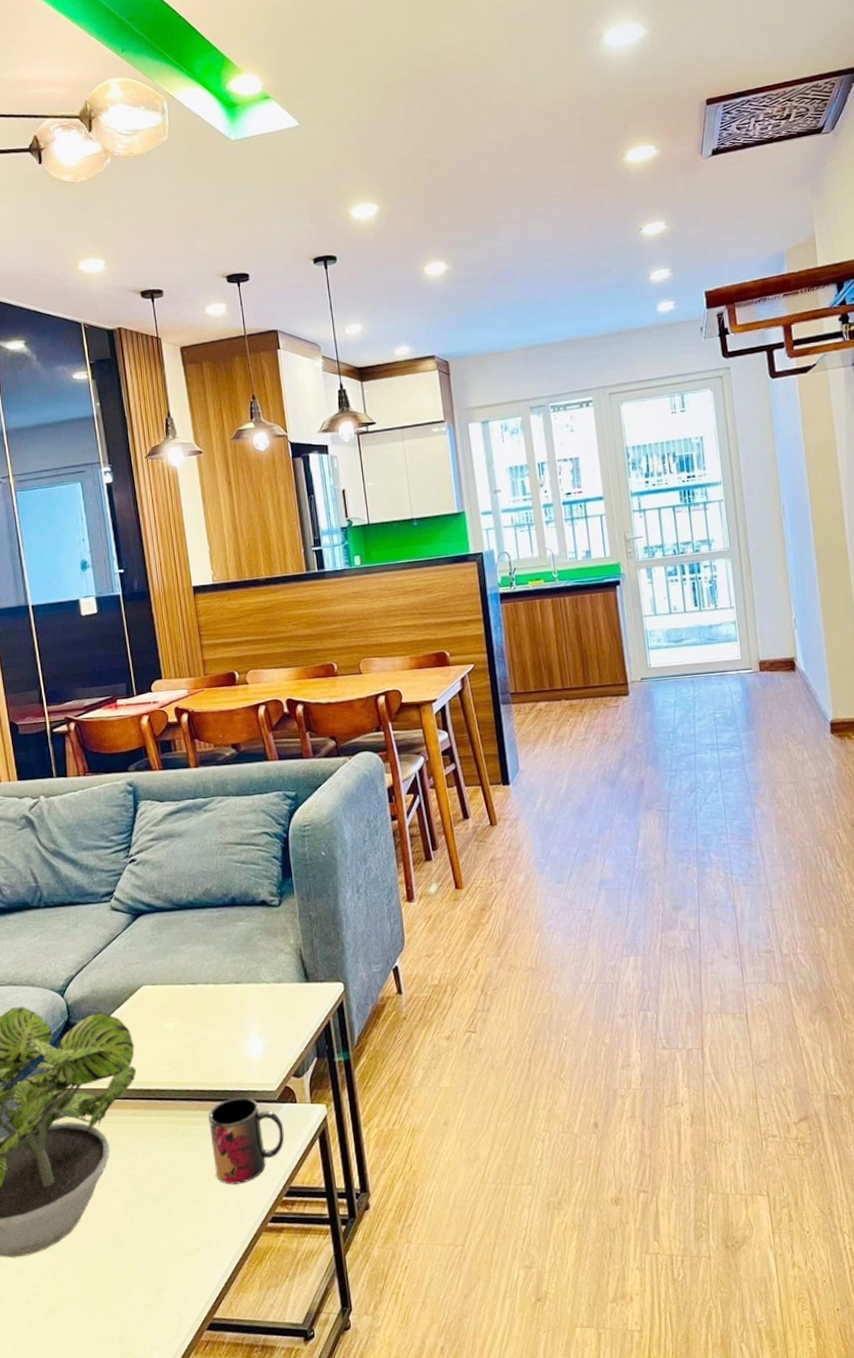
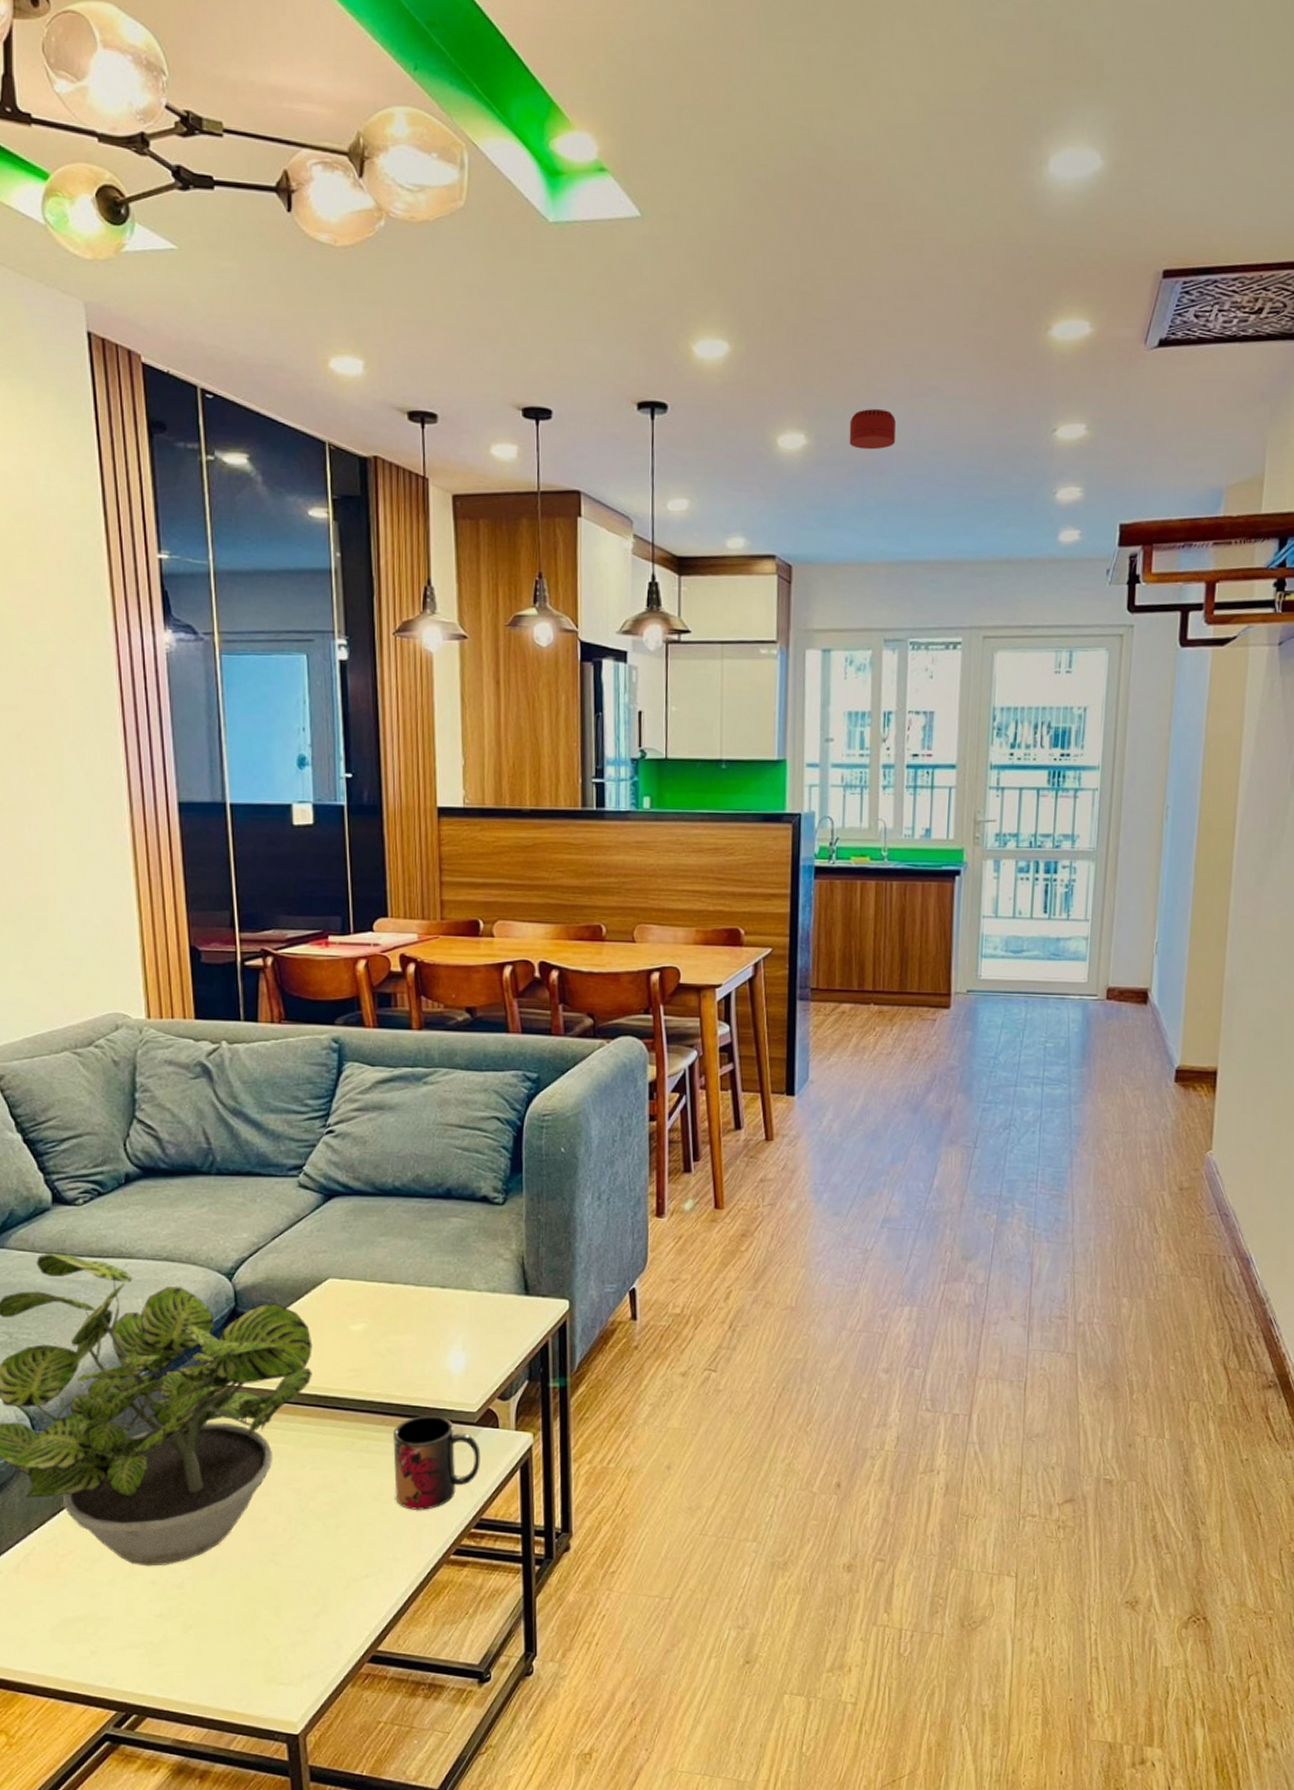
smoke detector: none [478,235,517,267] -> present [849,409,896,450]

